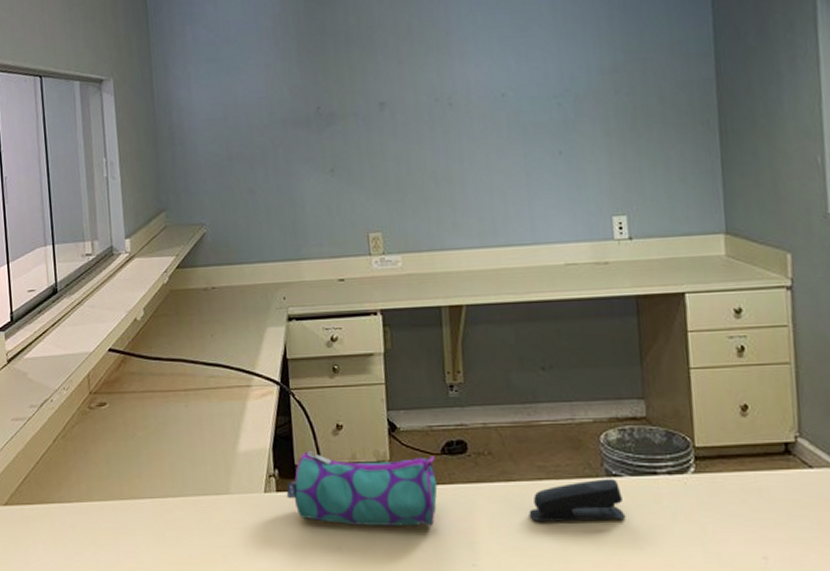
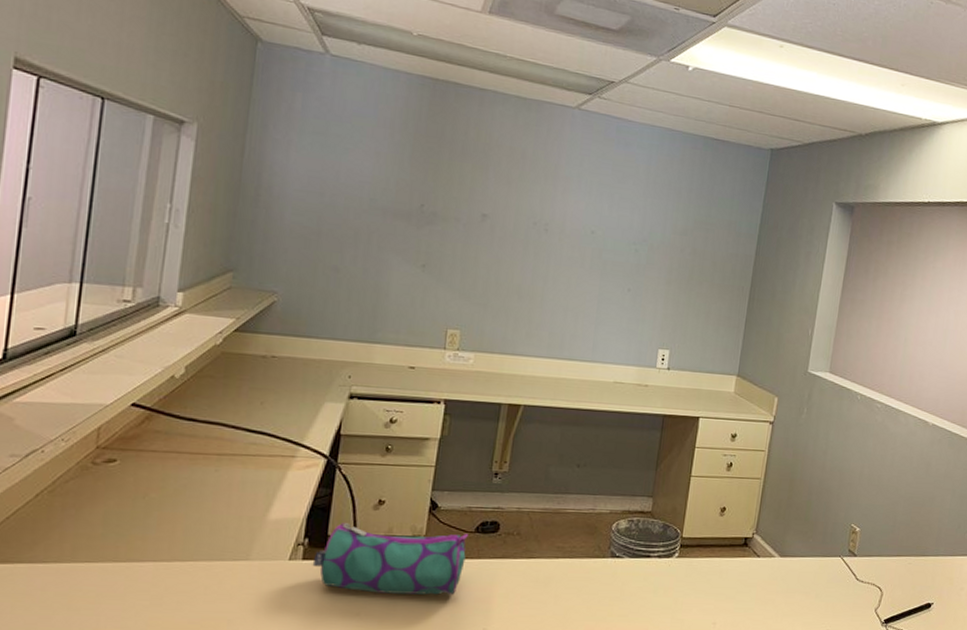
stapler: present [529,478,626,522] -> none [541,559,620,594]

